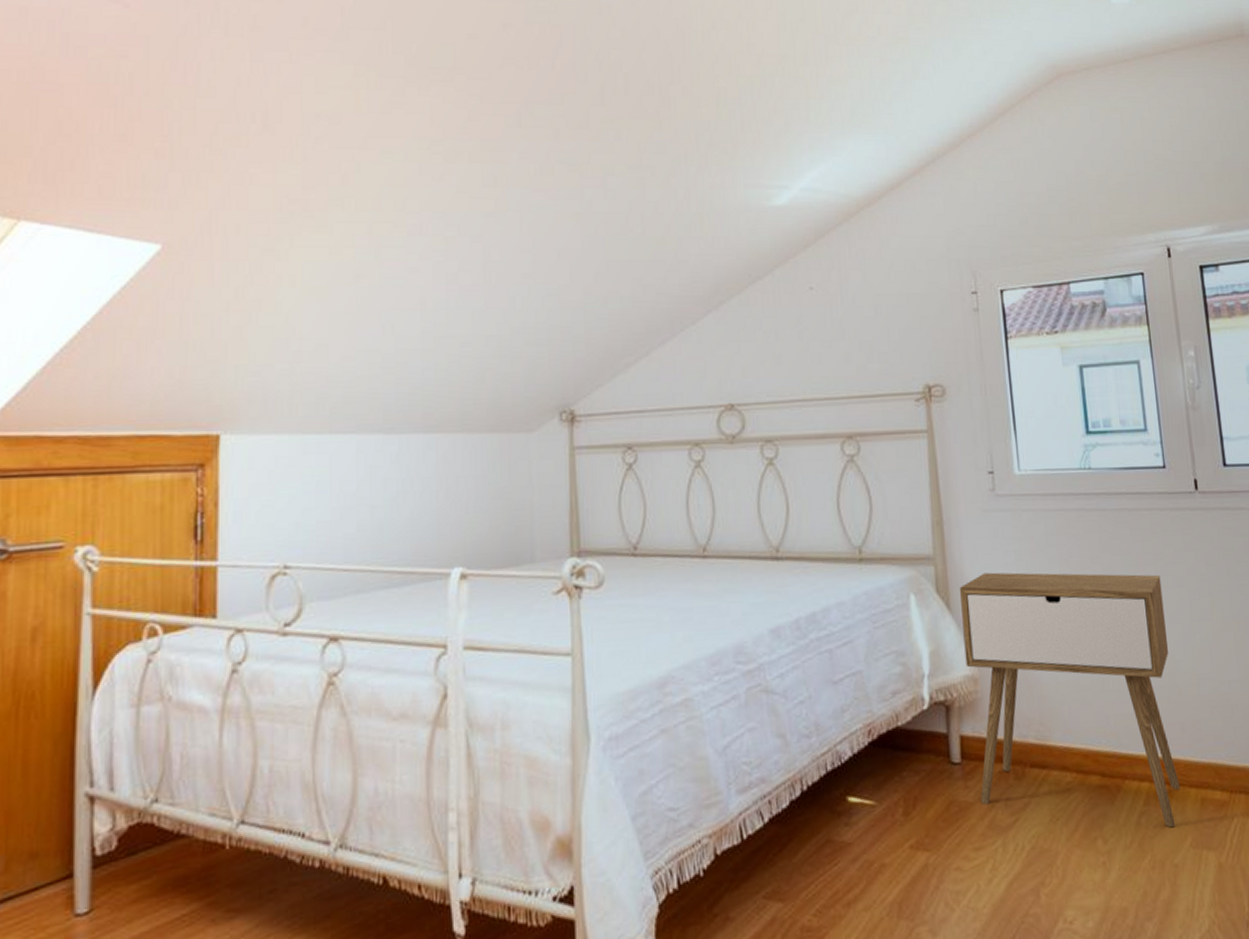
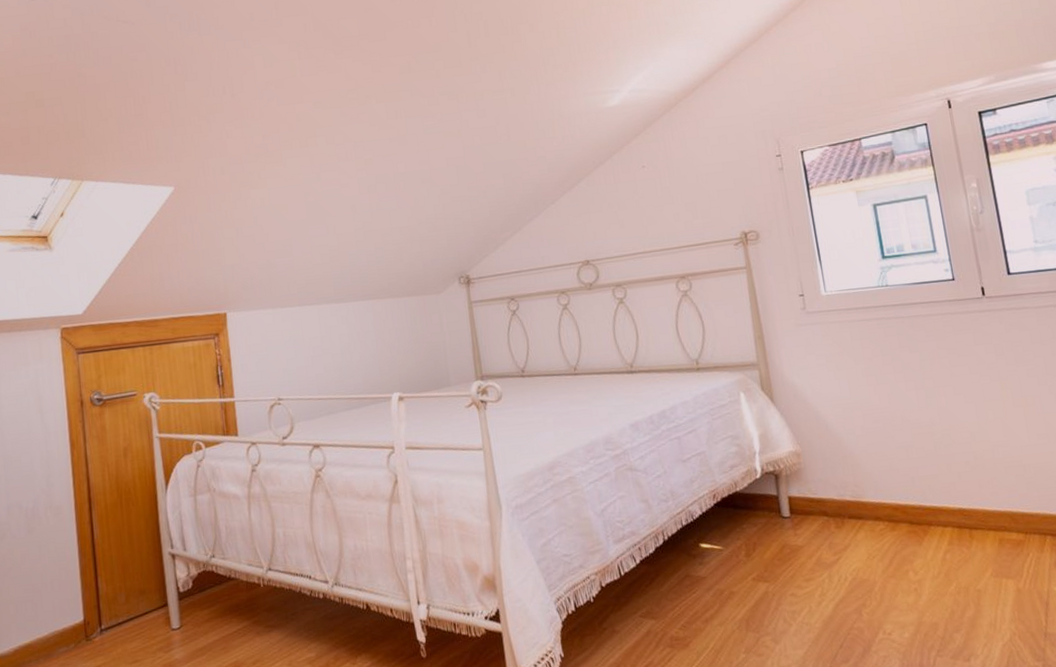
nightstand: present [960,572,1180,828] -> none [781,366,980,562]

